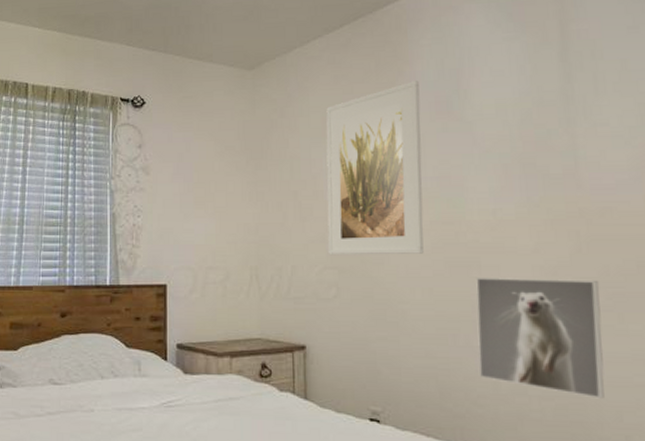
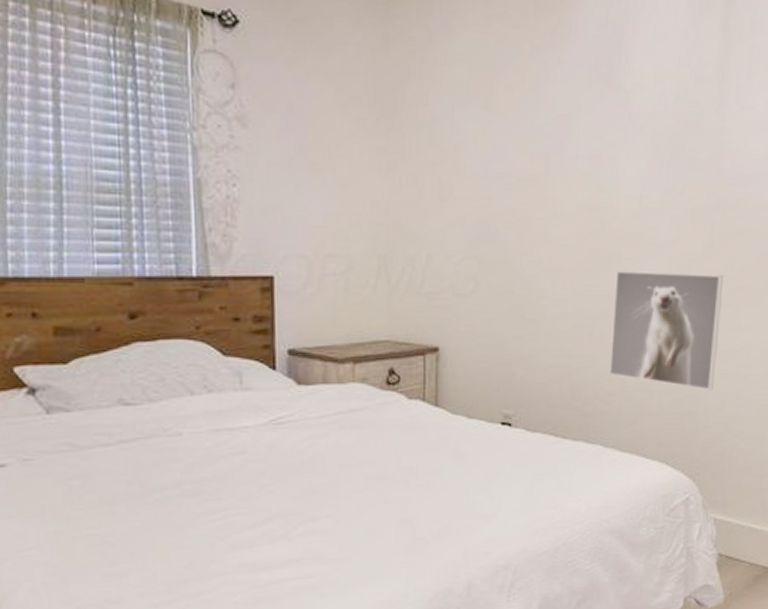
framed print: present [326,81,424,256] -> none [469,33,580,244]

